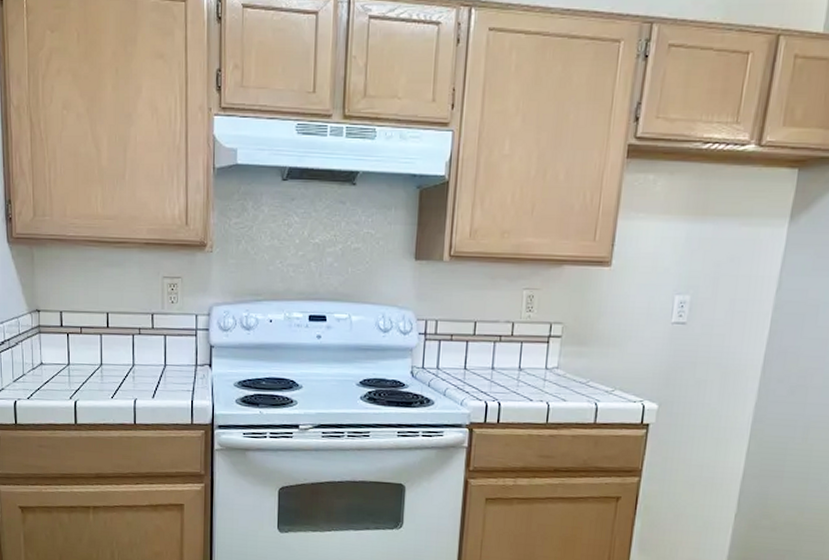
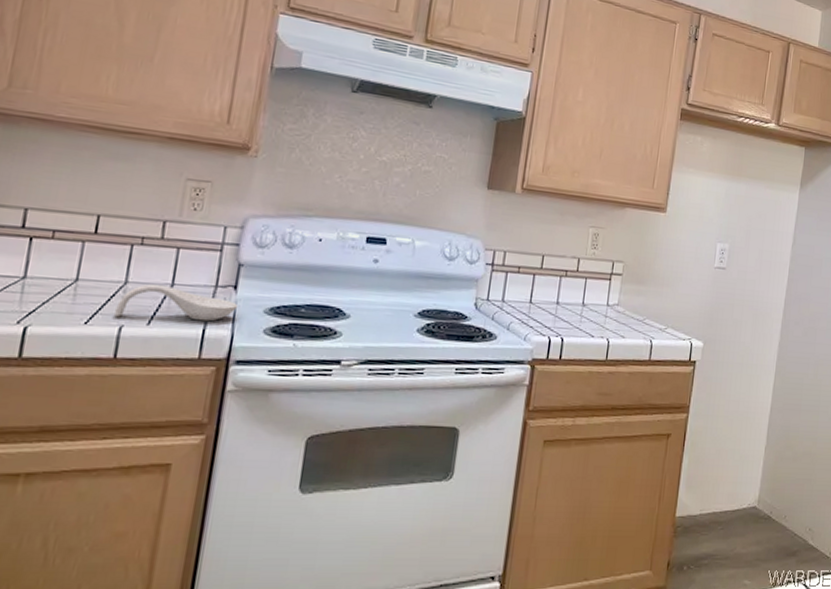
spoon rest: none [130,365,215,394] -> present [115,283,238,322]

